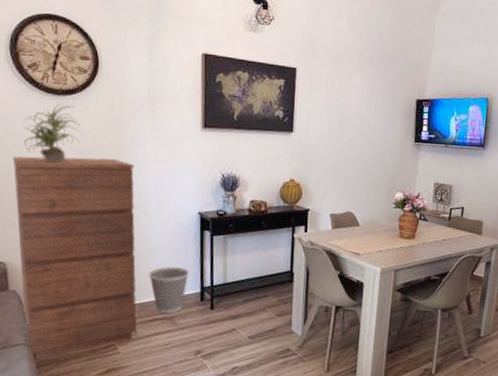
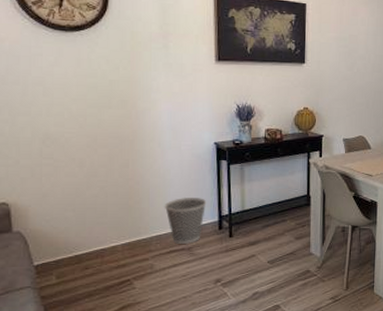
dresser: present [12,156,137,359] -> none [16,92,153,302]
potted plant: present [24,103,83,163] -> none [28,40,93,99]

